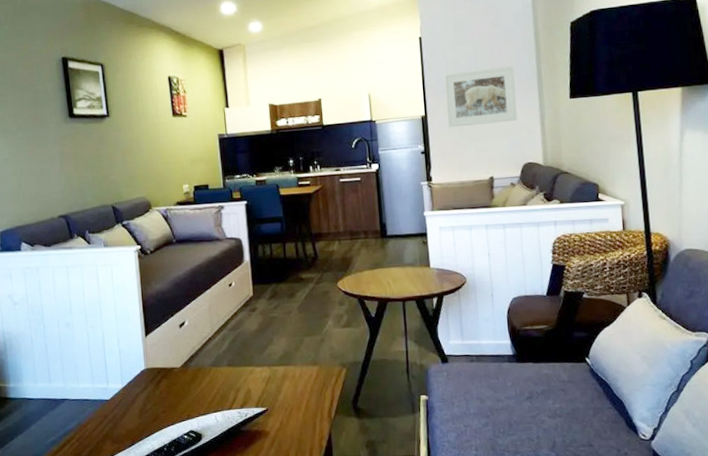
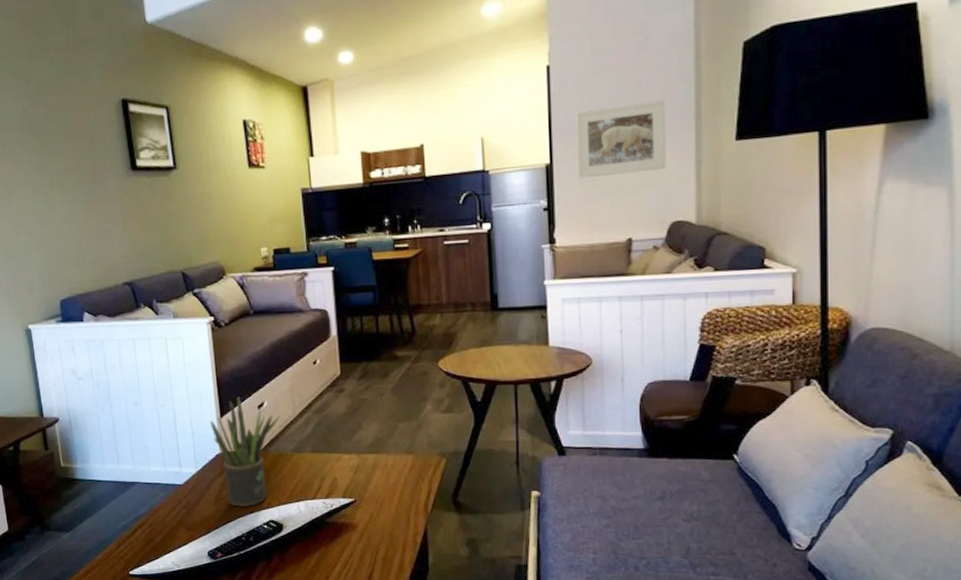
potted plant: none [136,317,199,419] -> present [210,397,280,507]

